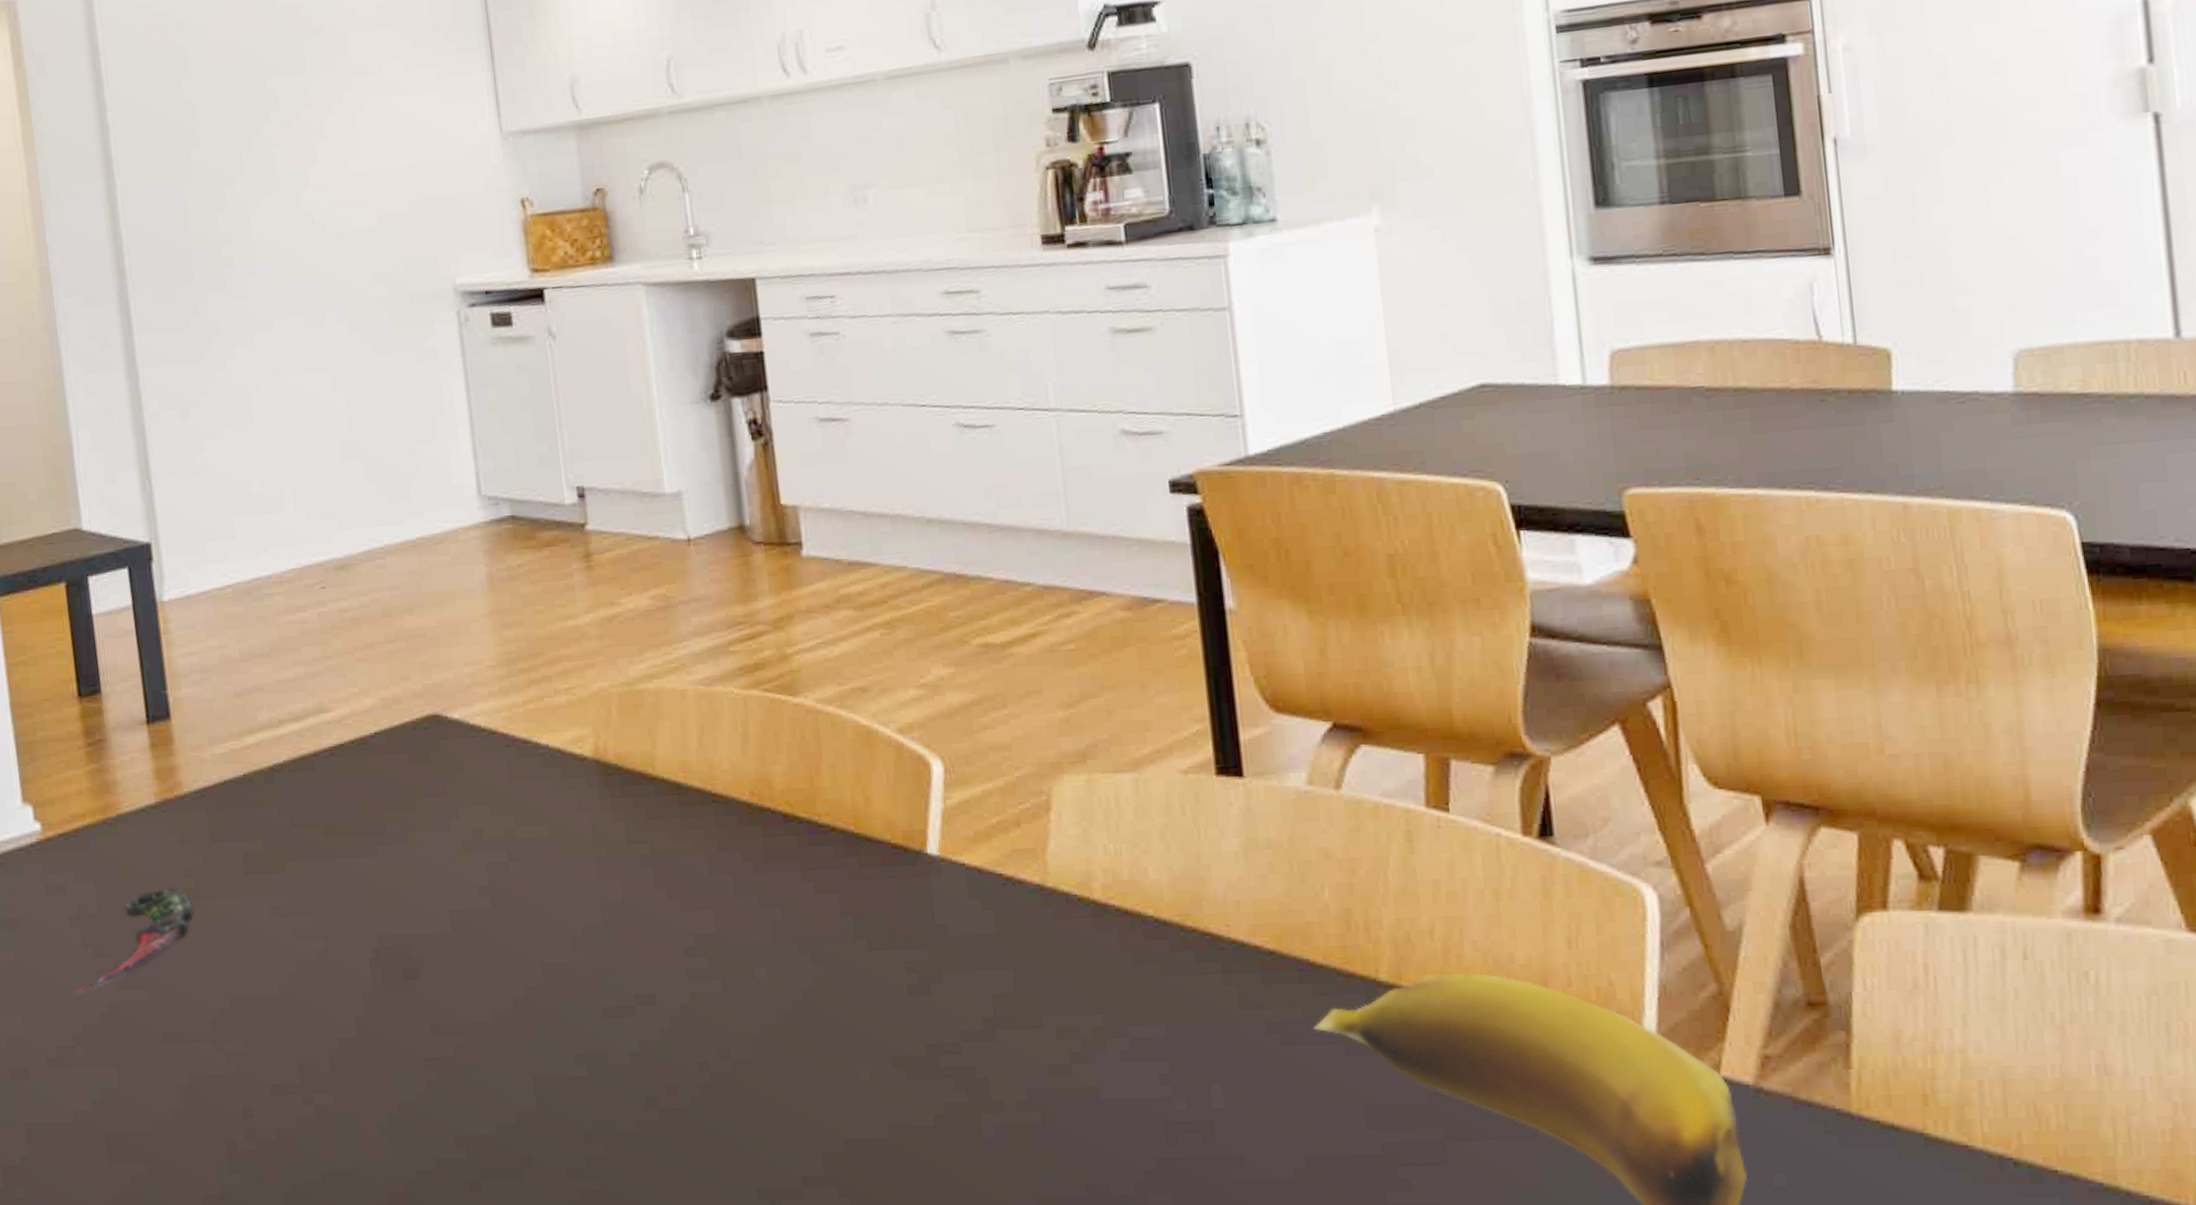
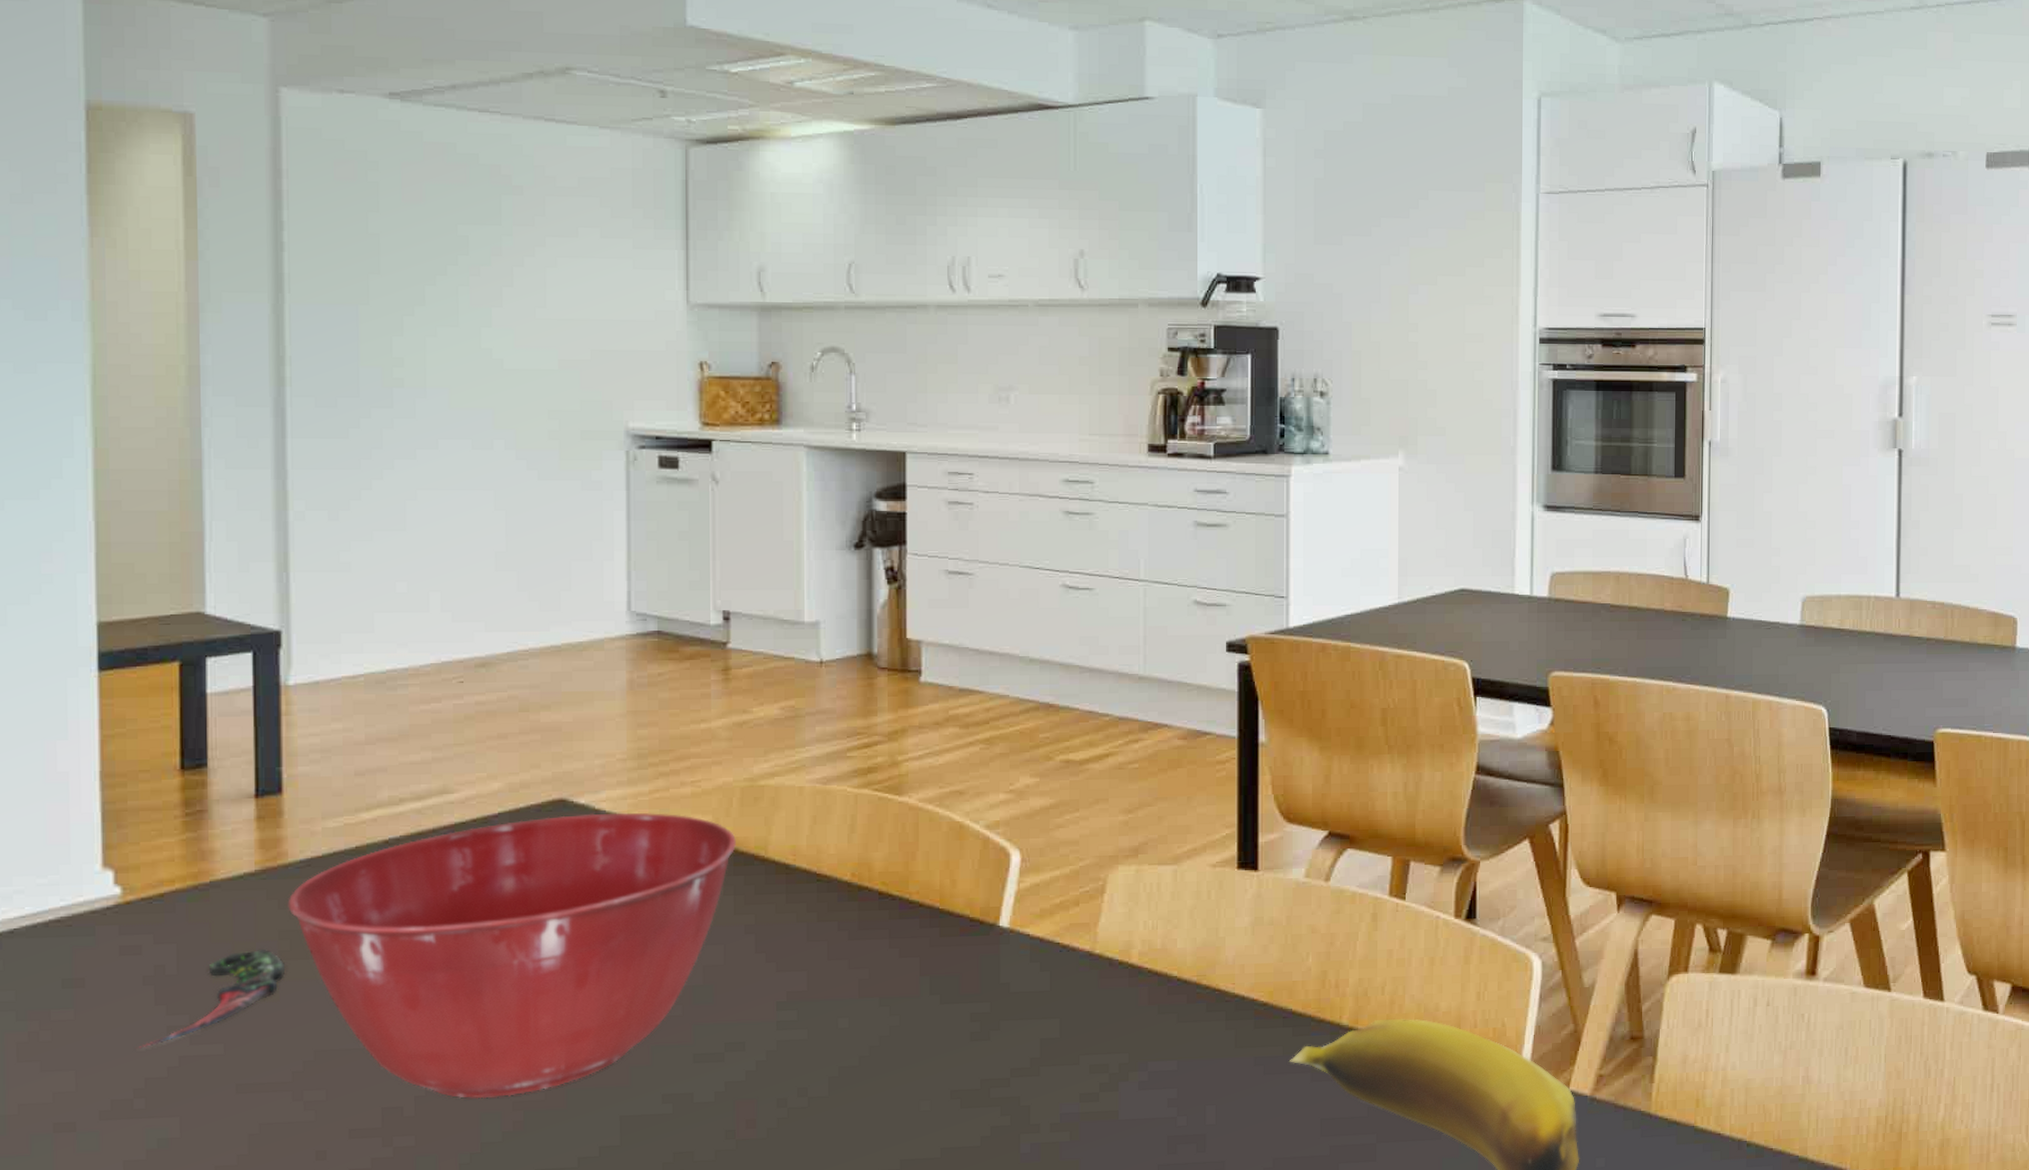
mixing bowl: none [188,727,621,1055] -> present [288,813,736,1099]

